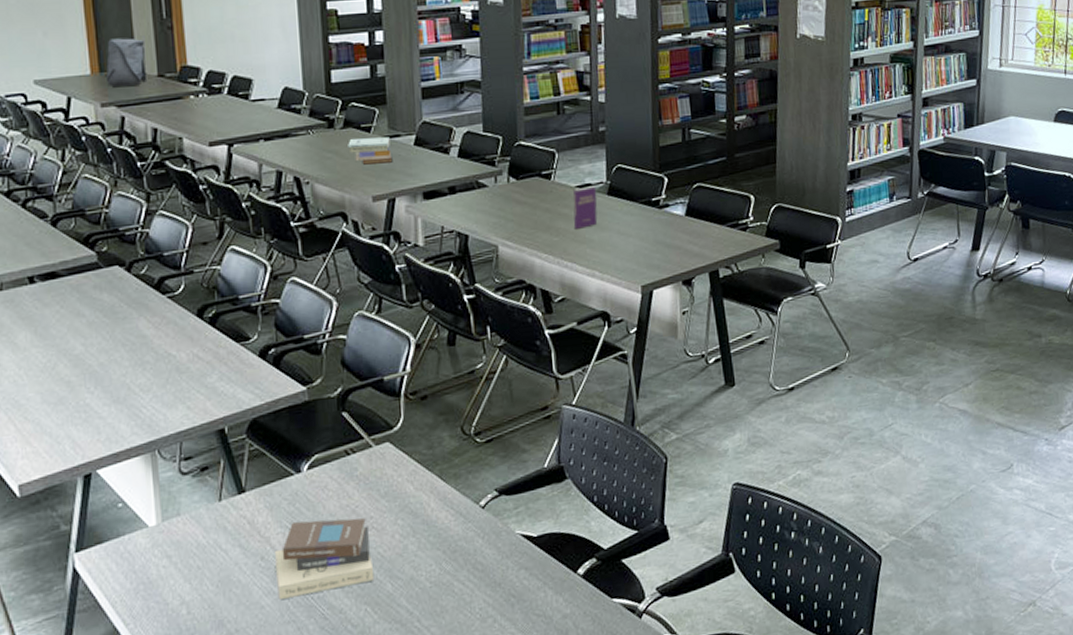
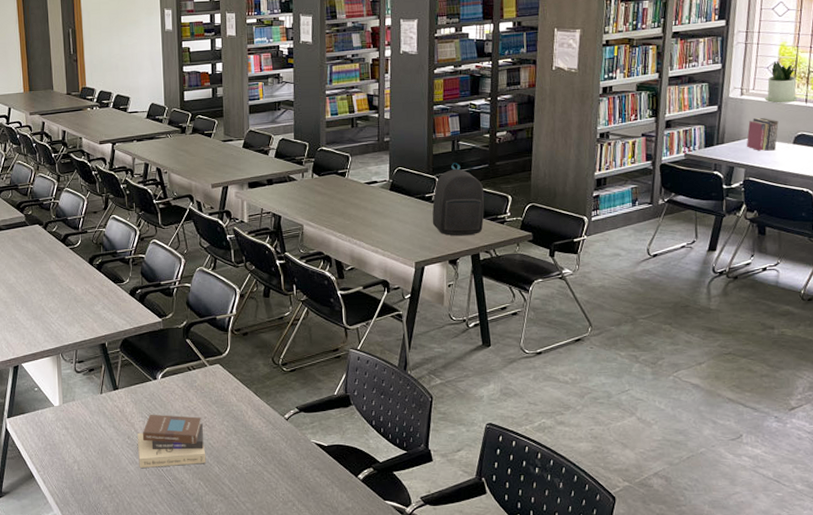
backpack: present [105,38,148,88] -> none [33,67,60,102]
books: present [348,137,393,165] -> none [195,141,227,161]
book: present [573,186,598,229] -> none [362,183,381,216]
backpack: none [660,156,723,250] -> present [432,163,485,236]
books: none [1007,92,1039,132] -> present [746,117,779,151]
planter: none [1024,26,1057,76] -> present [765,60,798,104]

